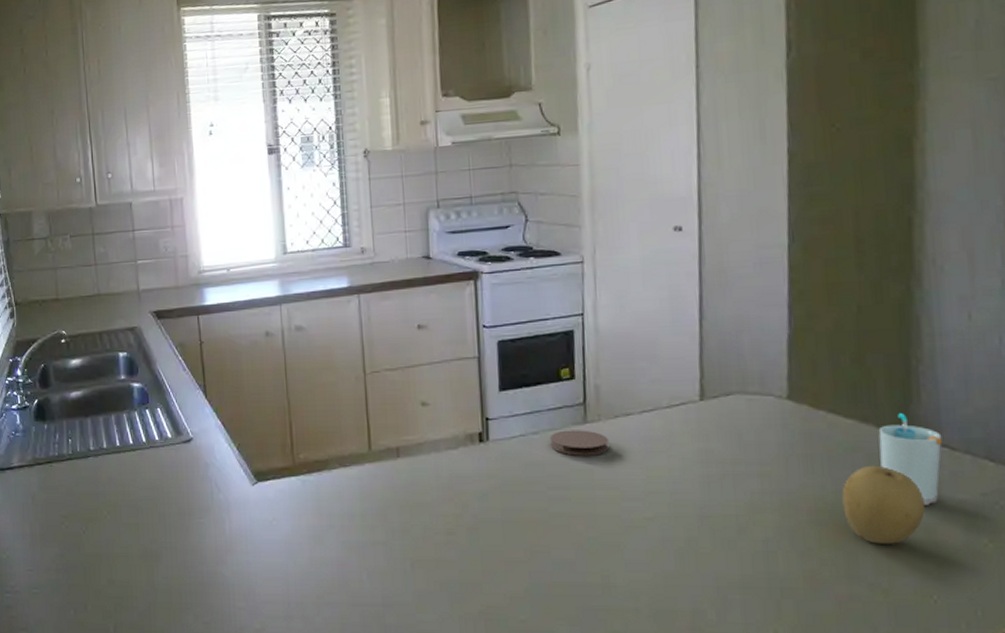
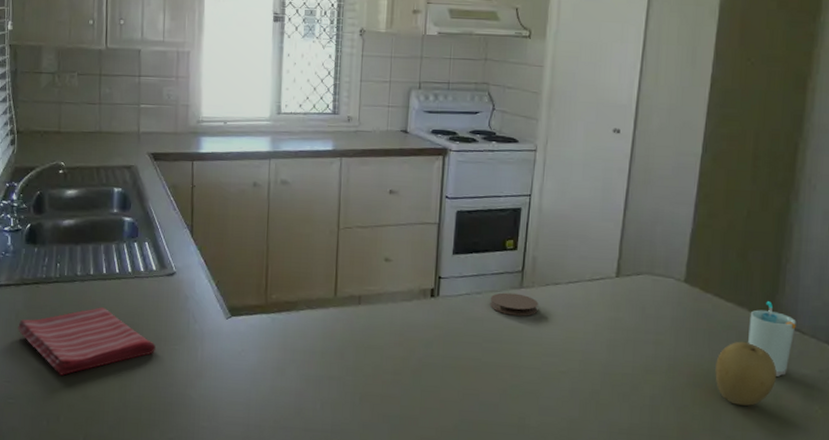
dish towel: none [35,483,180,560] -> present [18,307,156,375]

